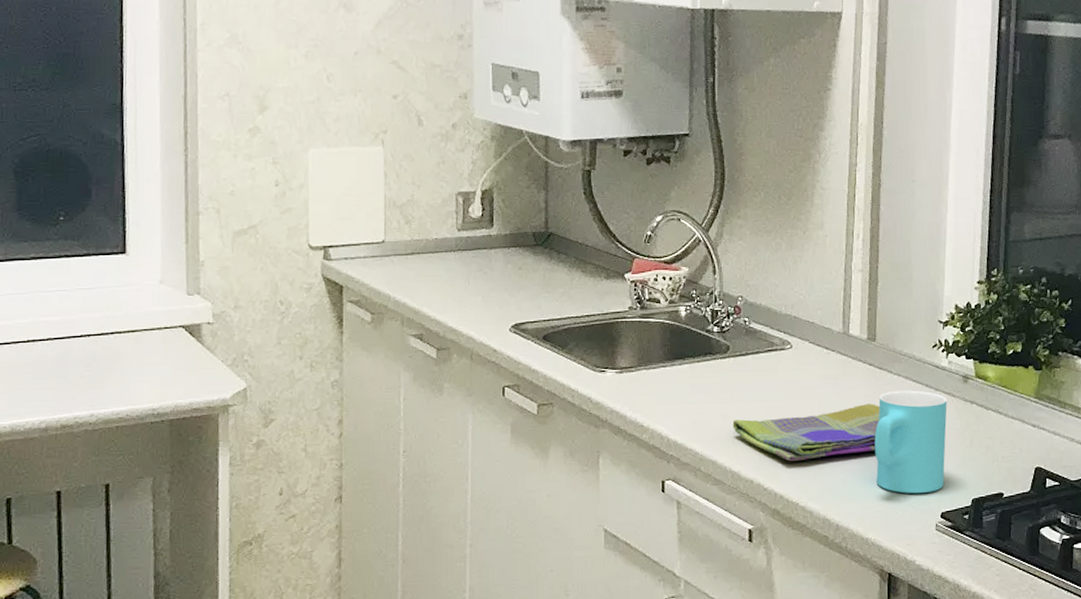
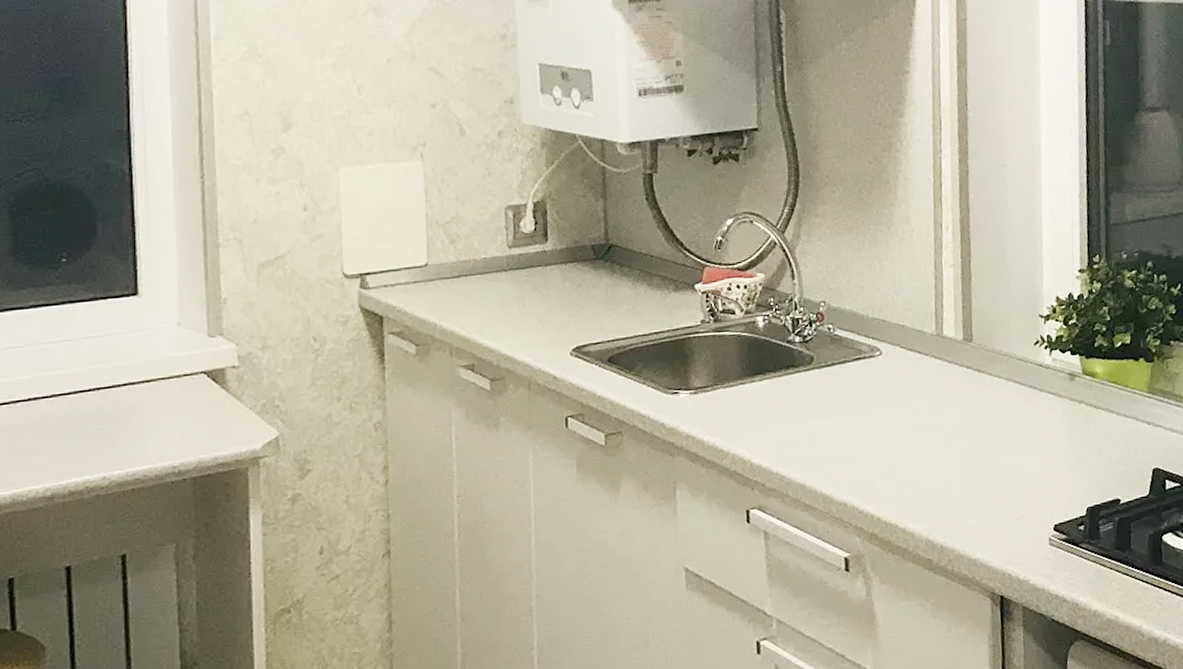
dish towel: present [732,403,880,462] -> none [821,409,982,480]
cup: present [874,390,947,493] -> none [976,392,1056,506]

